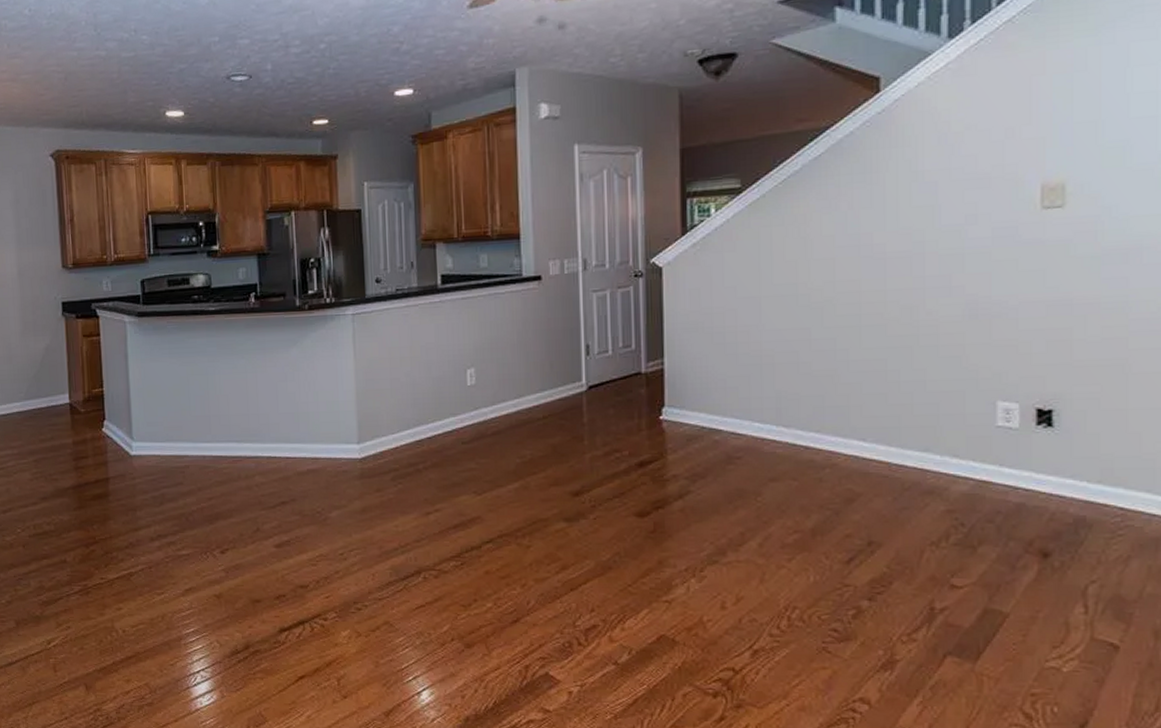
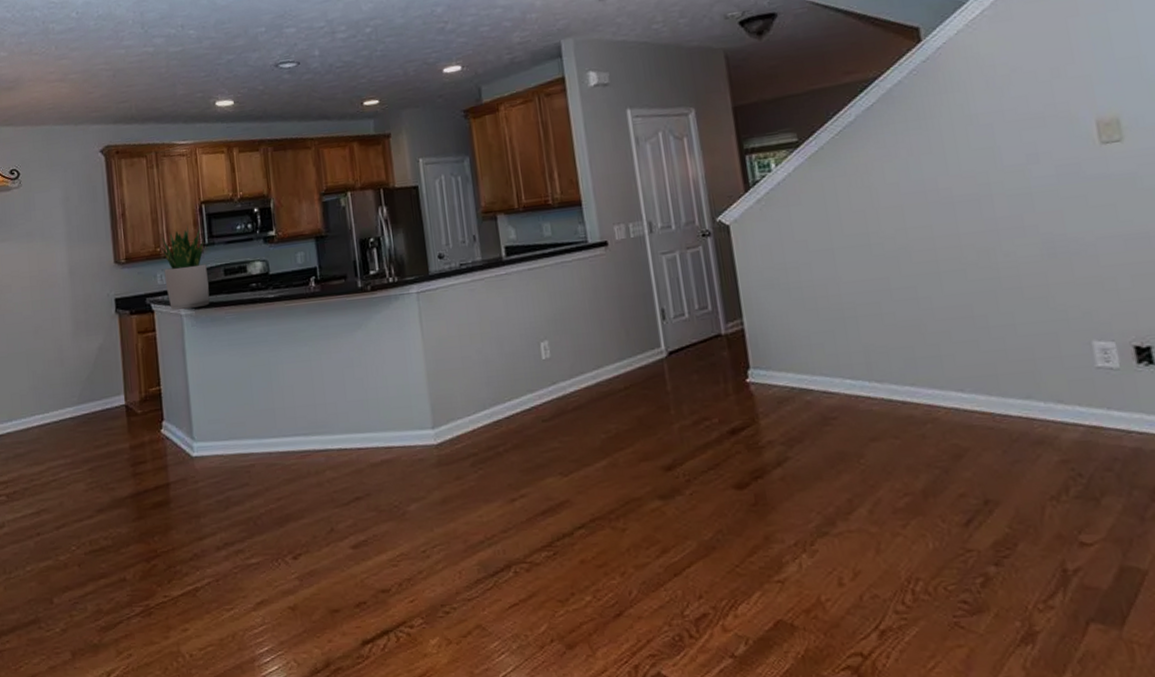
planter: none [108,234,153,317] -> present [162,224,210,310]

